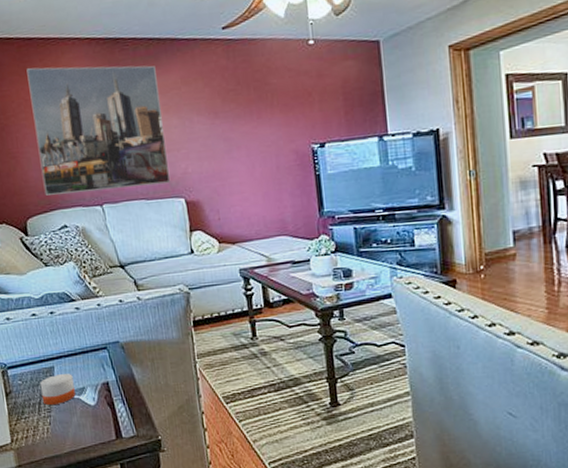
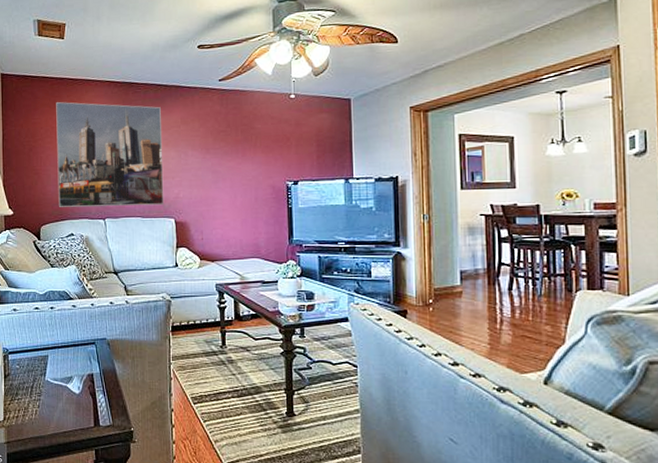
candle: present [39,374,76,405] -> none [34,363,64,390]

